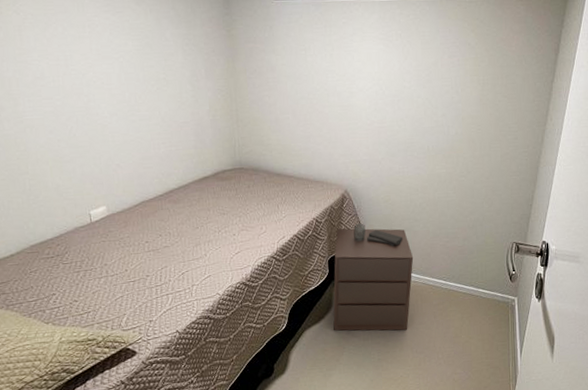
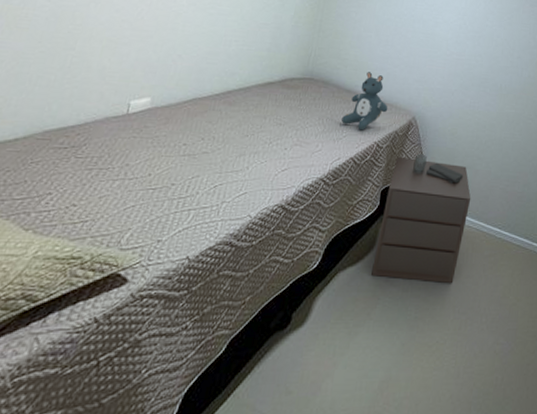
stuffed animal: none [278,153,320,210] -> present [341,72,388,131]

